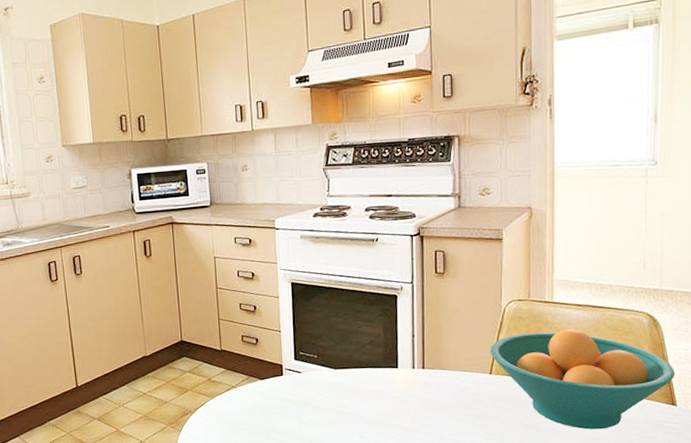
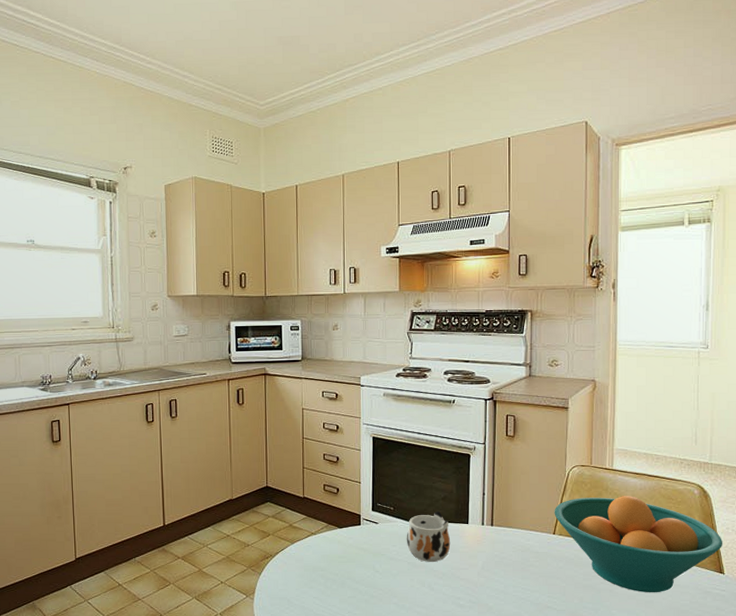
mug: none [332,356,380,411] -> present [406,510,451,563]

